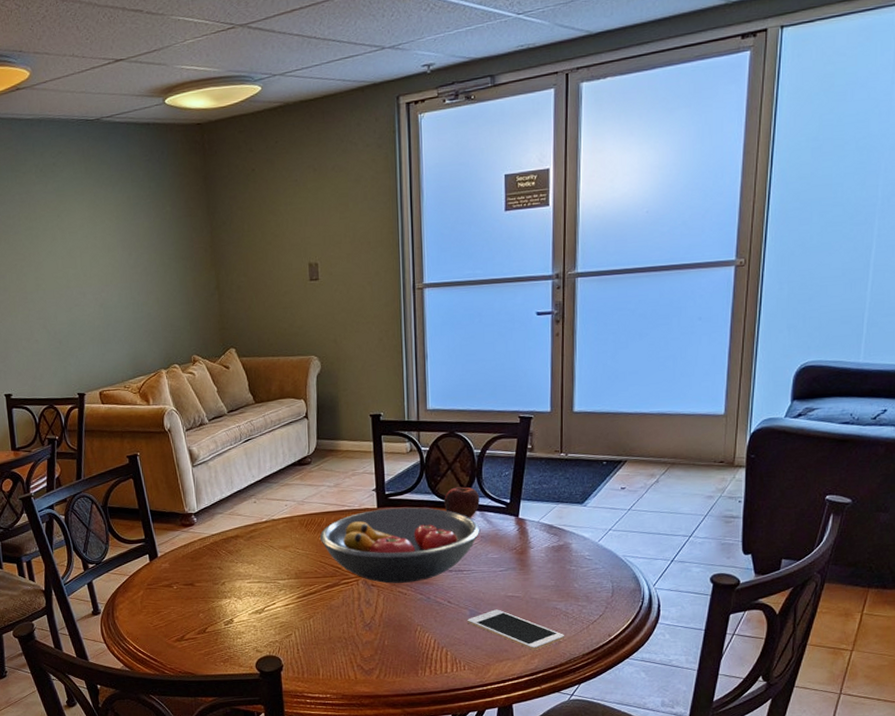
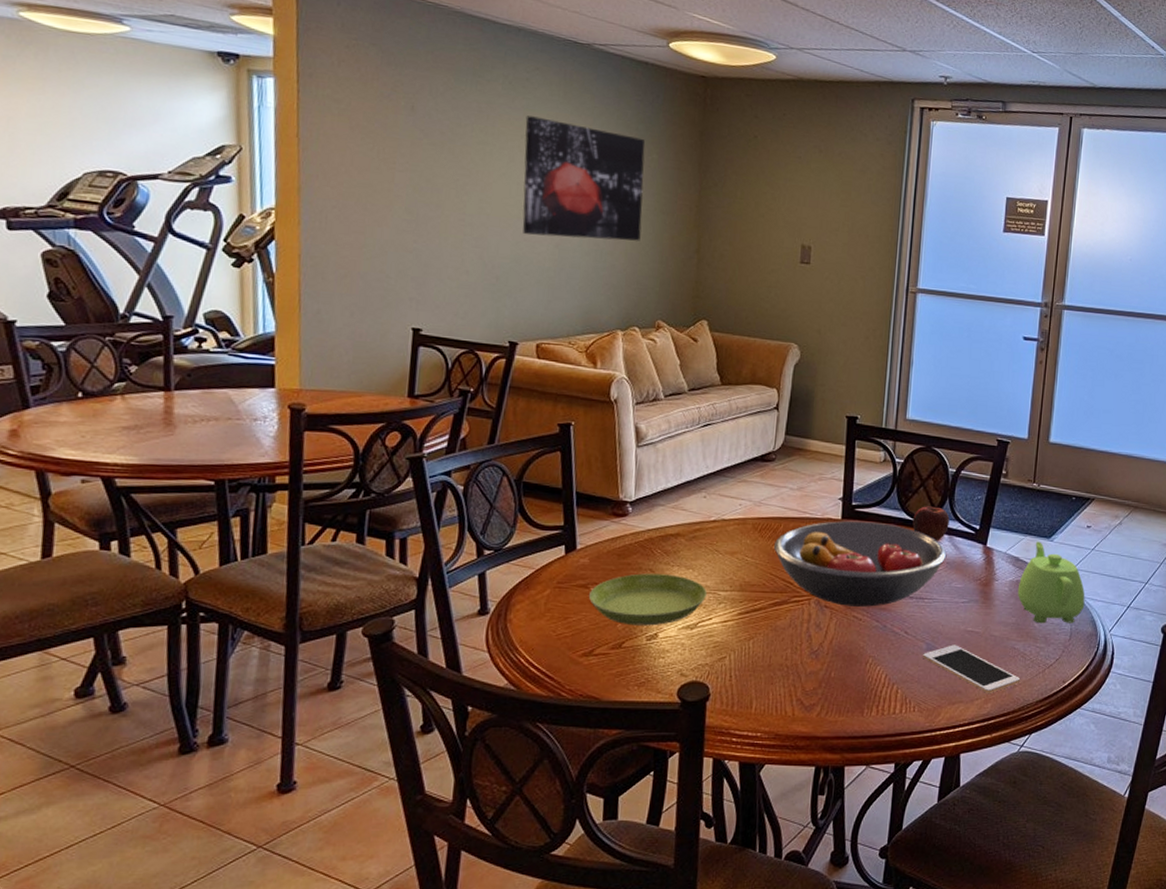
wall art: none [58,194,168,301] -> present [522,115,646,241]
saucer: none [173,570,269,614] -> present [588,573,708,626]
teapot: none [554,507,625,584] -> present [1017,541,1085,624]

